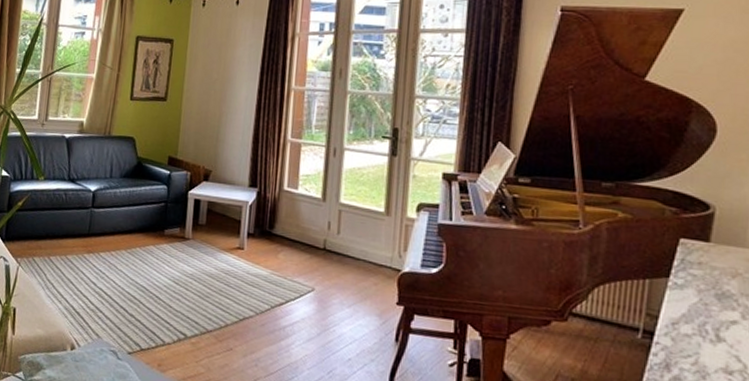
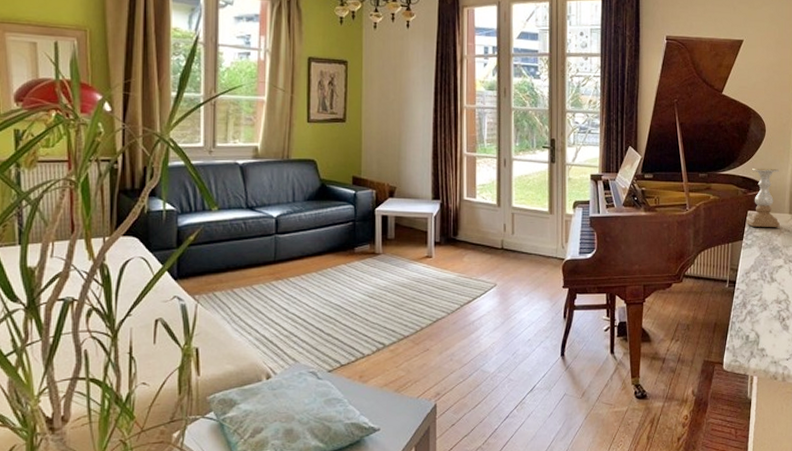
candle holder: none [677,180,738,268] -> present [746,168,780,228]

